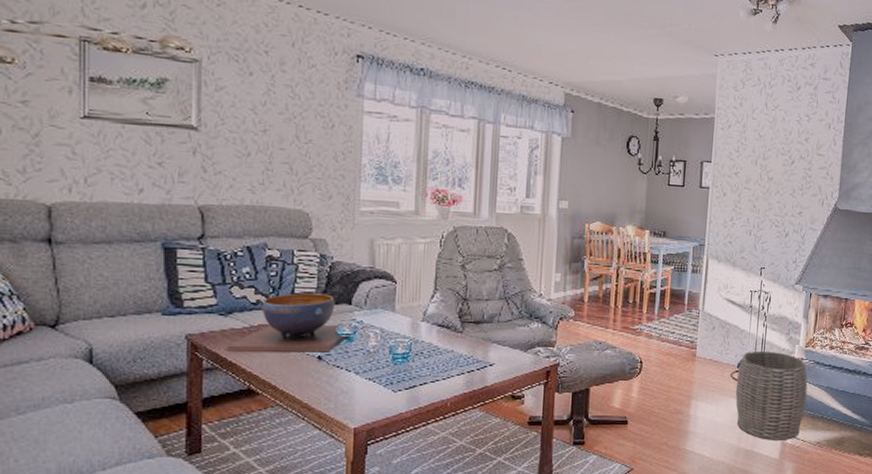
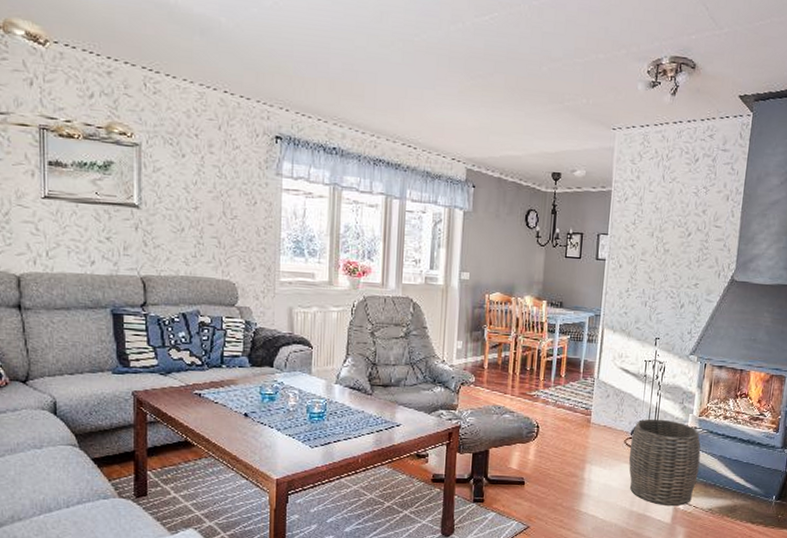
decorative bowl: present [226,293,351,353] -> none [167,356,273,410]

